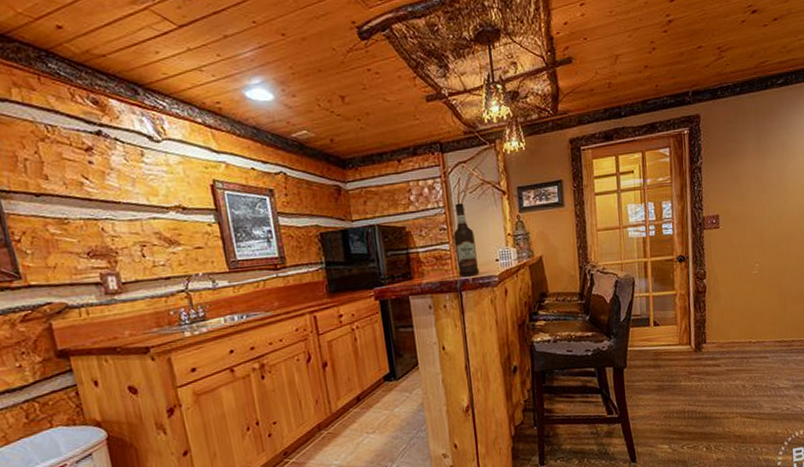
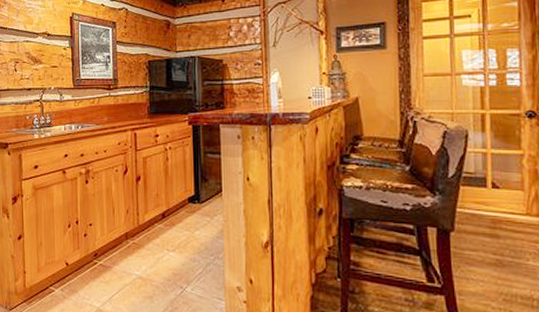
root beer: present [453,203,480,278] -> none [267,40,291,112]

